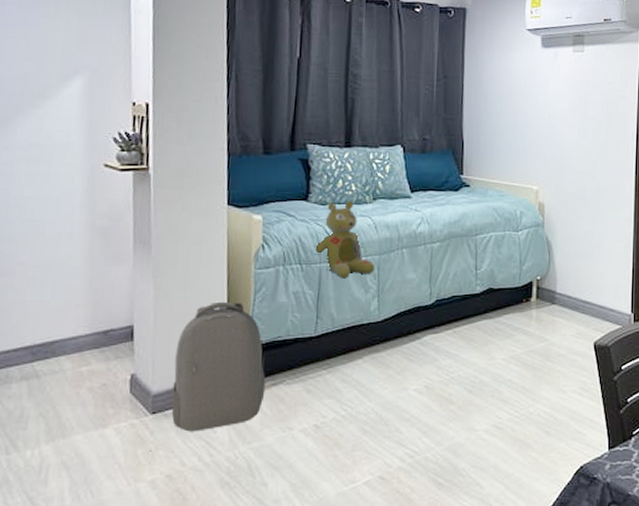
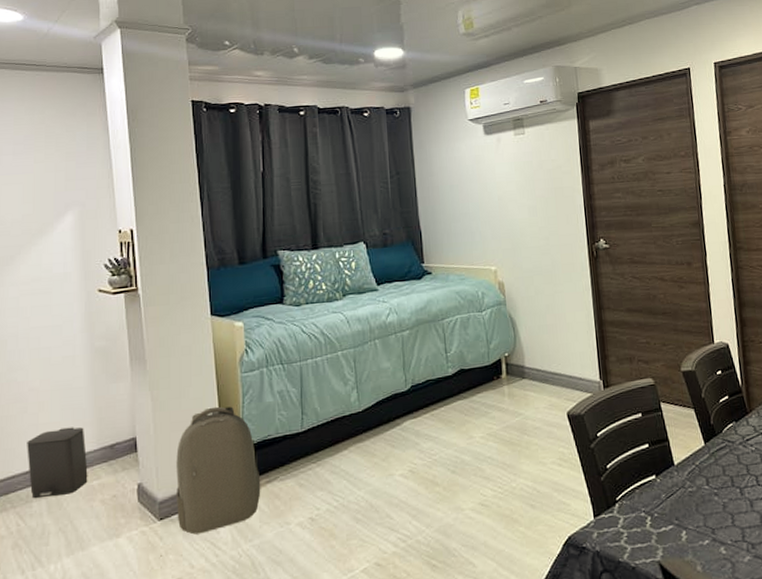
pedal bin: none [9,308,77,379] -> present [27,427,88,498]
stuffed bear: present [314,200,375,280] -> none [293,299,351,375]

